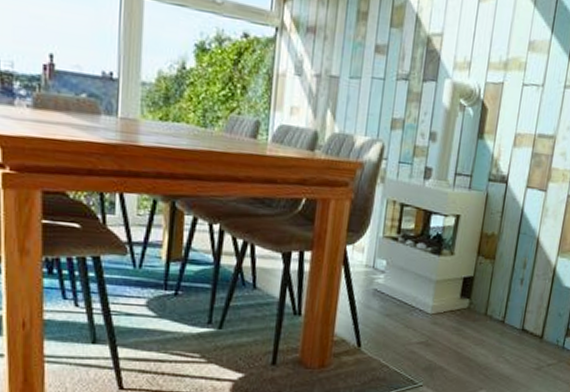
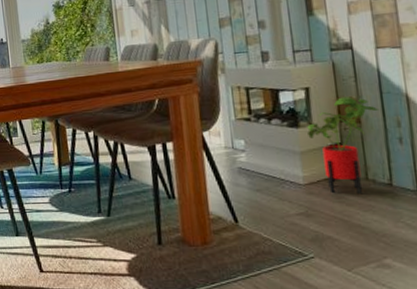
house plant: none [447,231,513,329] -> present [307,96,379,195]

